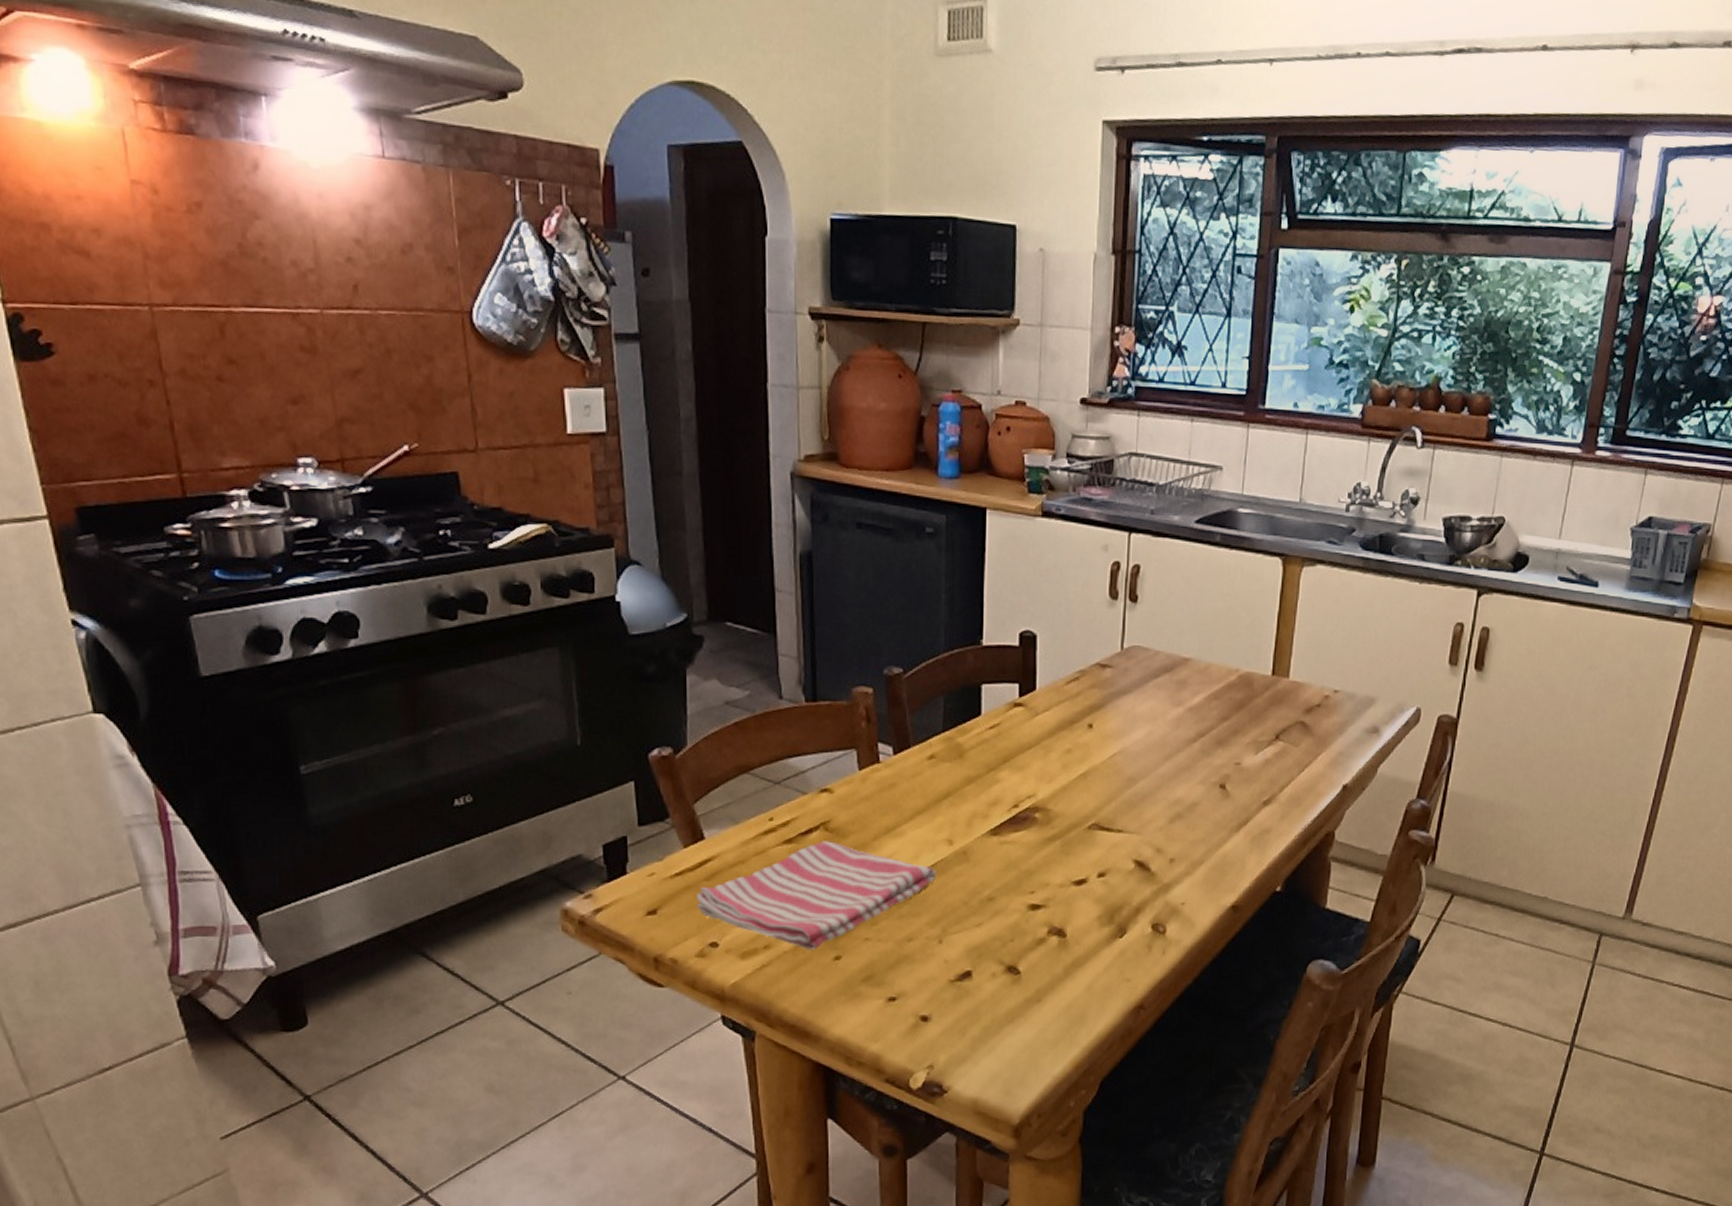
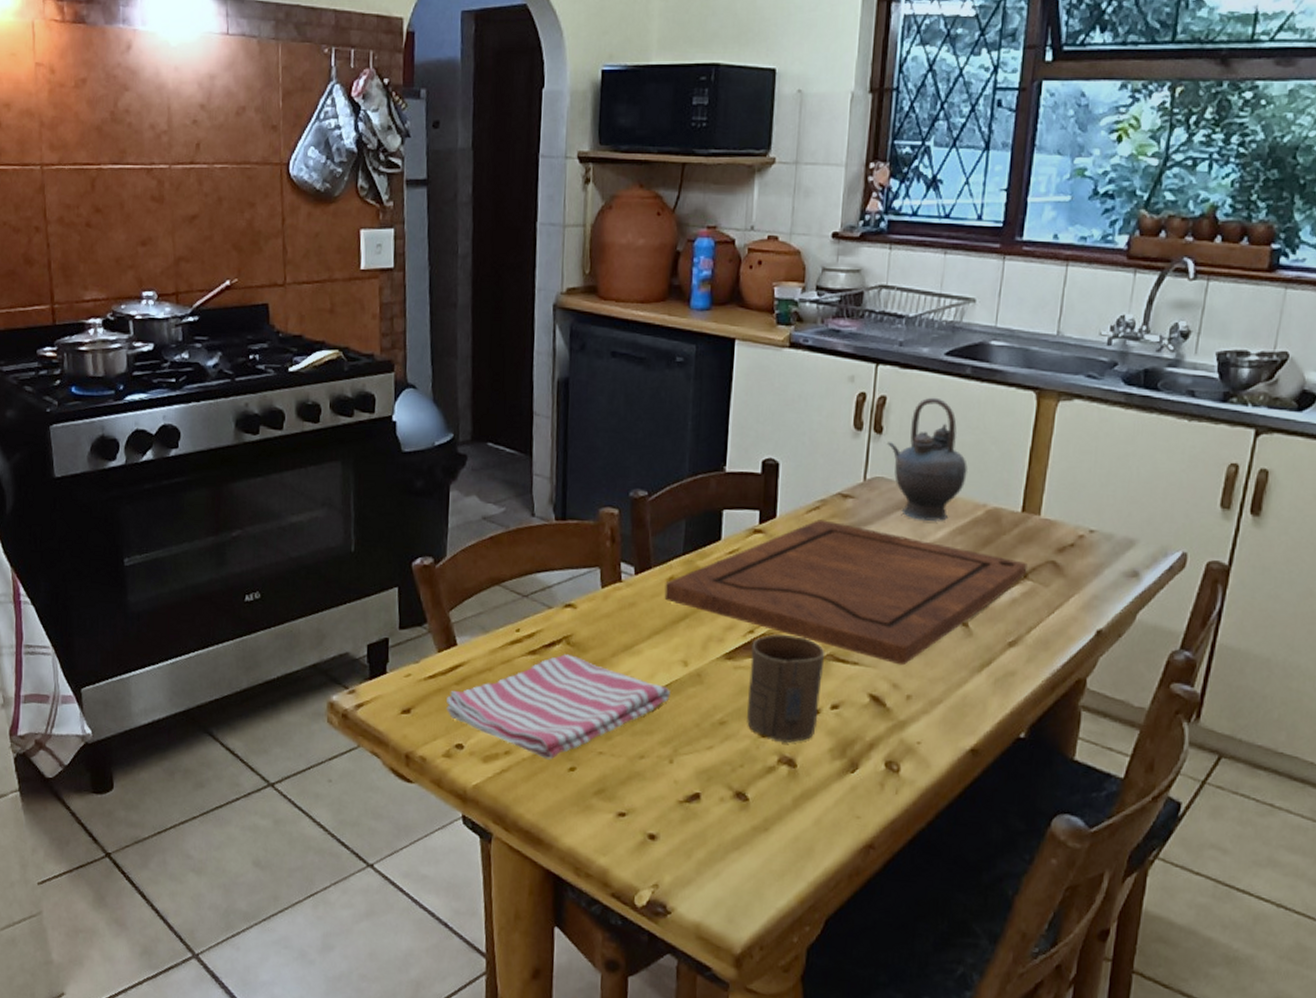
cutting board: none [925,690,1279,830] -> present [664,519,1028,666]
cup: none [1015,807,1090,913] -> present [747,634,825,743]
teapot: none [1142,565,1220,689] -> present [886,397,968,522]

